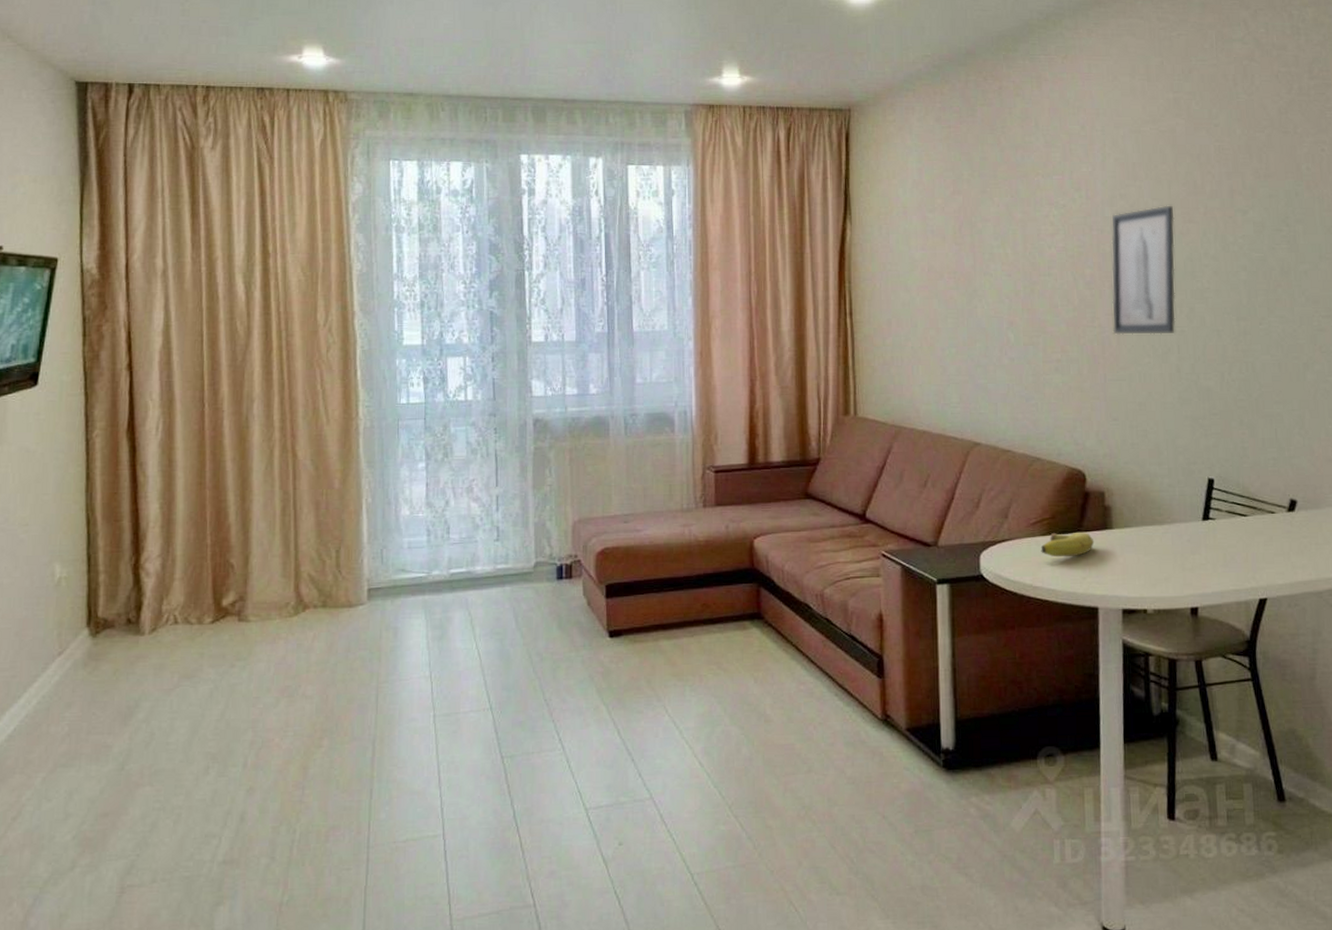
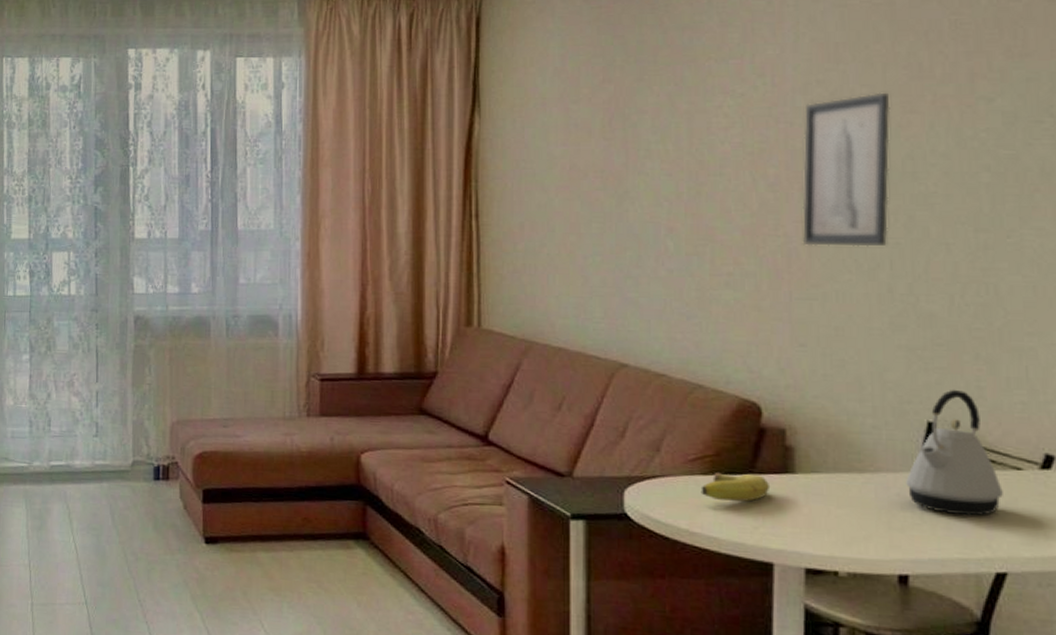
kettle: none [1194,450,1262,554] -> present [906,389,1003,516]

